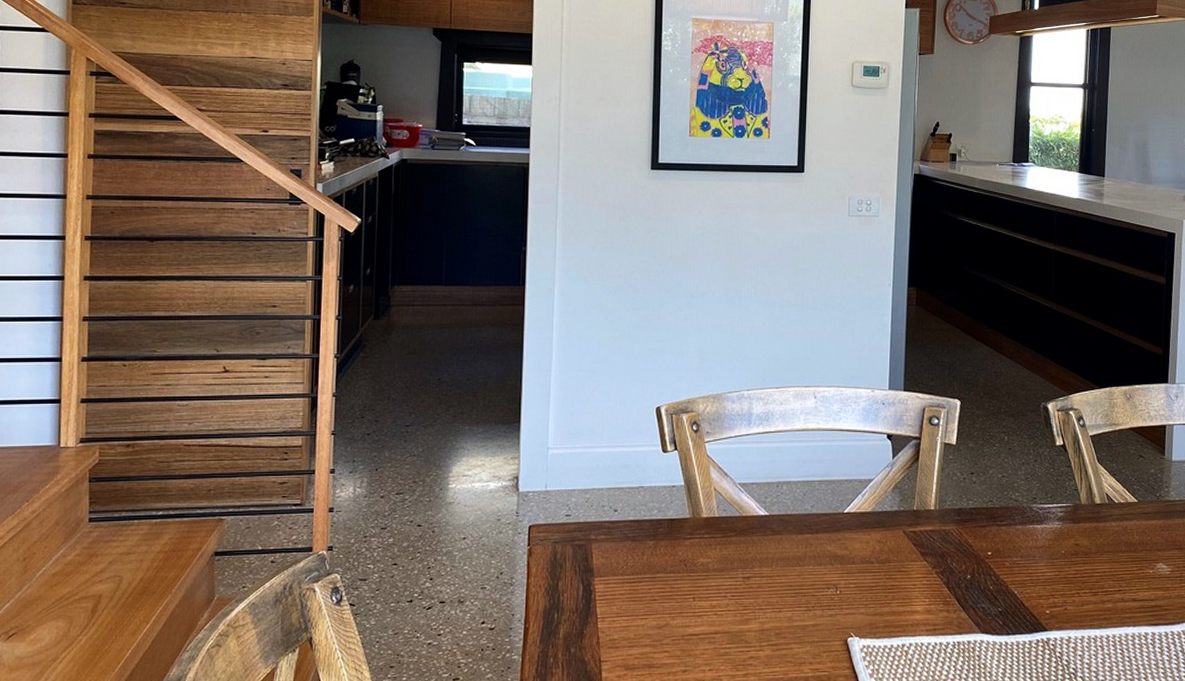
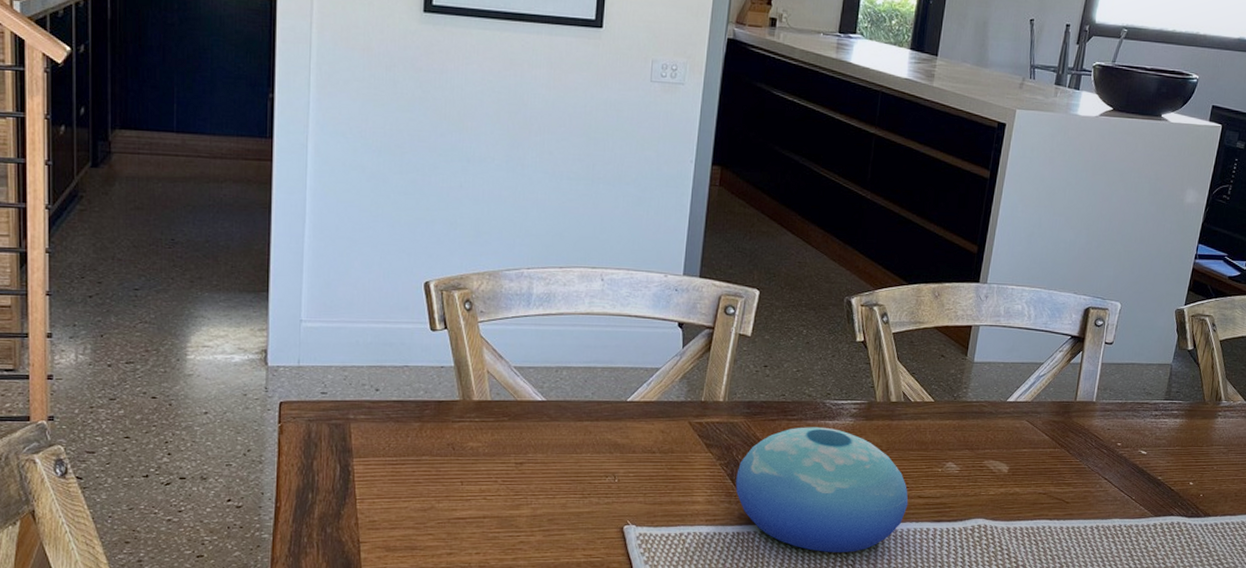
bowl: none [952,532,1124,661] -> present [736,427,909,552]

